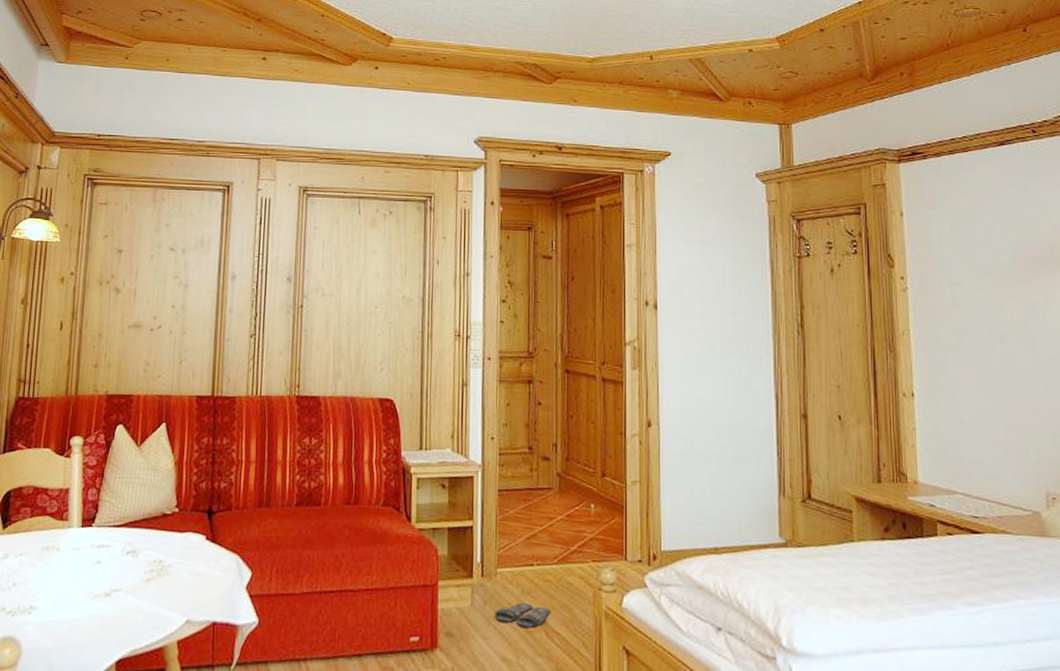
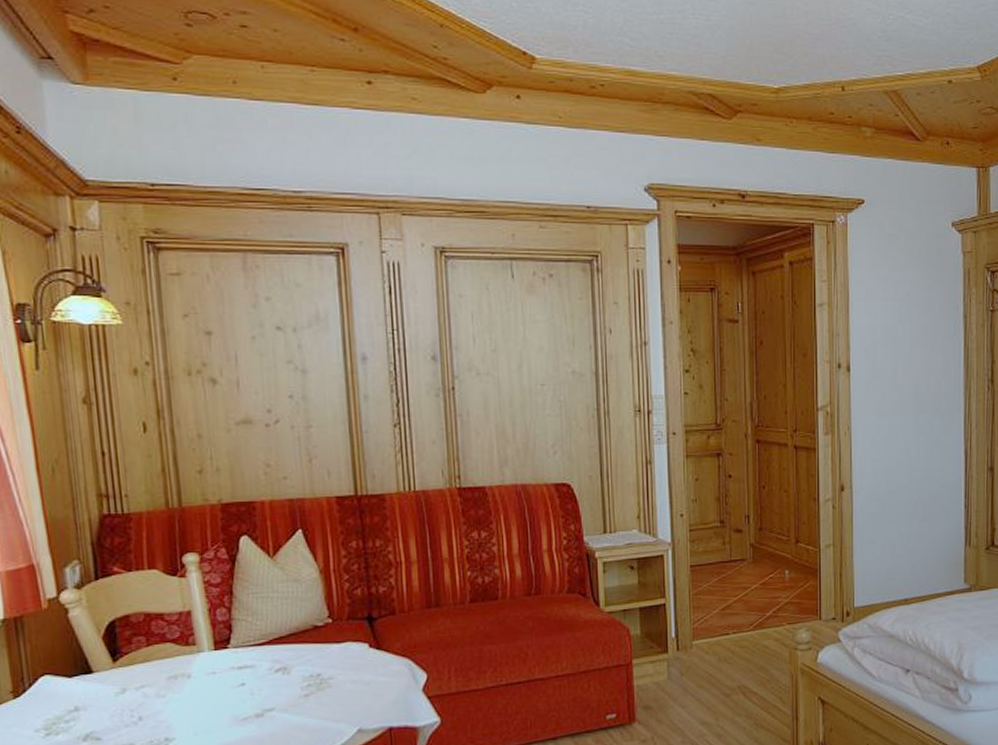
slippers: present [495,602,551,629] -> none [692,669,748,693]

